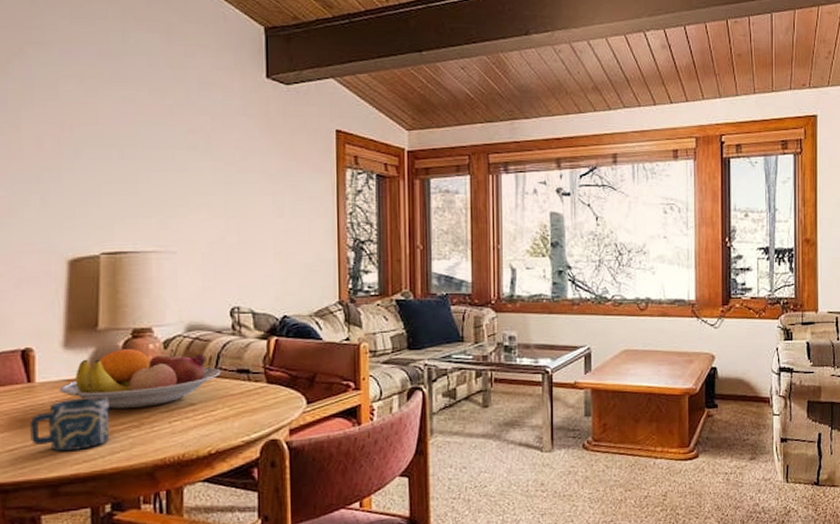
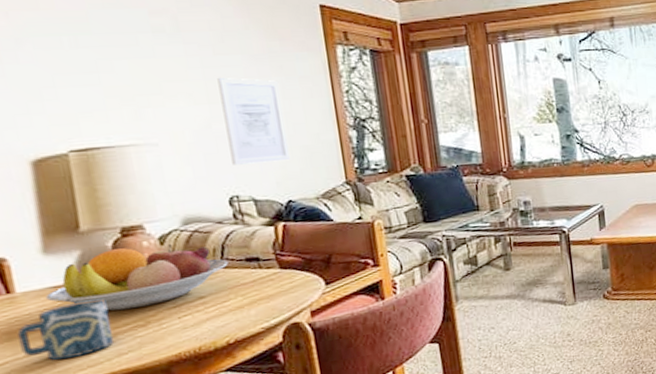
wall art: none [236,193,290,277] -> present [217,77,290,165]

